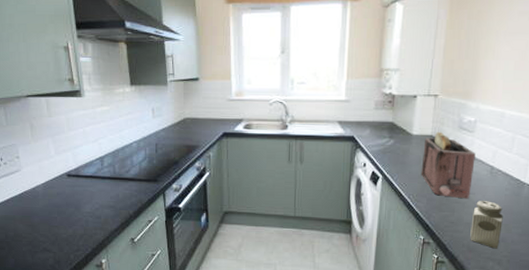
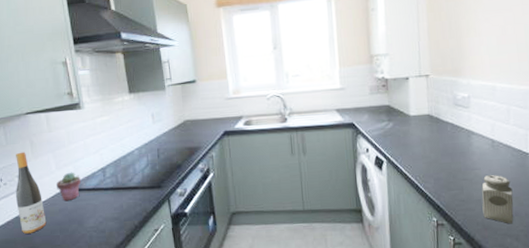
wine bottle: none [15,134,45,213] -> present [16,152,47,234]
potted succulent: none [54,158,79,186] -> present [55,172,81,202]
toaster: present [421,132,476,199] -> none [423,110,476,175]

